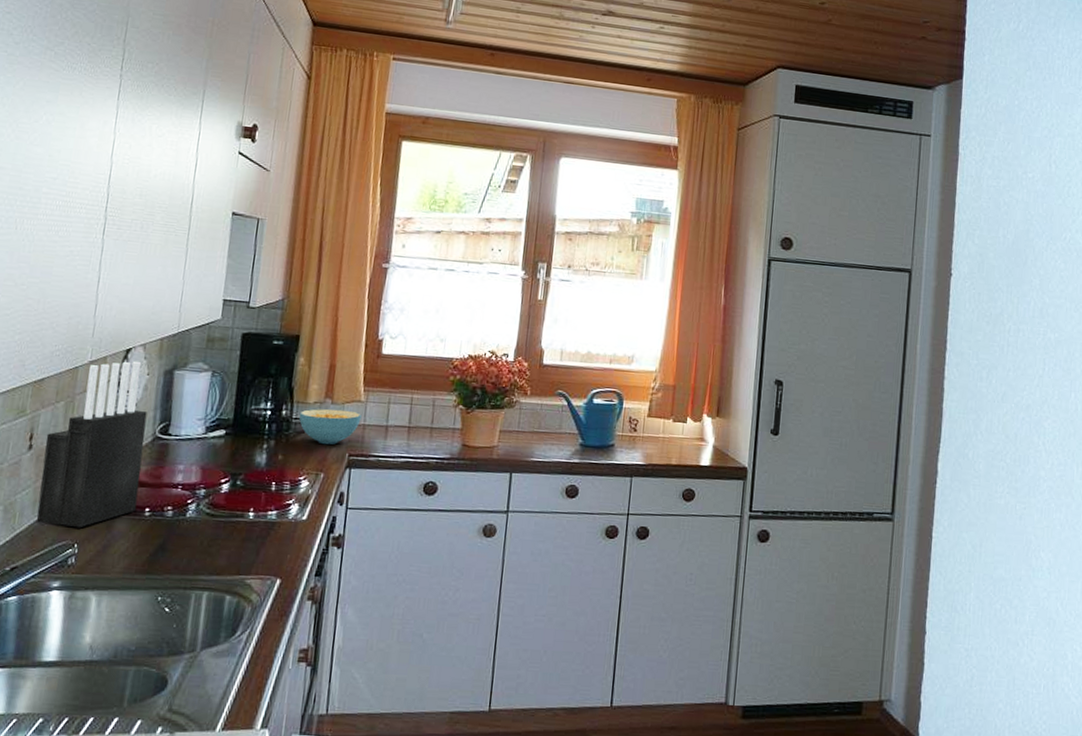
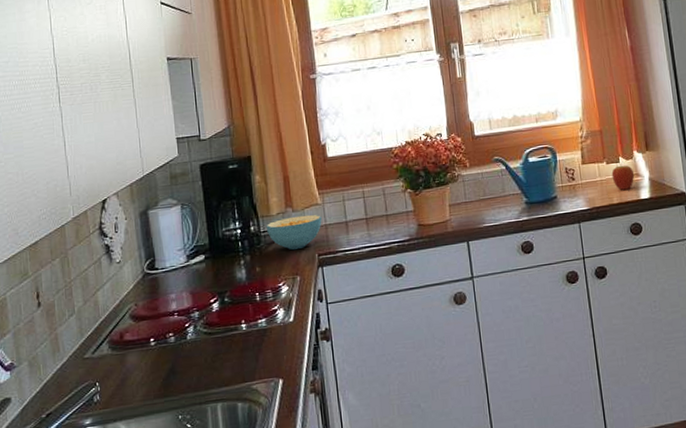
knife block: present [36,361,148,528] -> none [50,208,142,370]
fruit: none [675,425,700,452] -> present [611,164,635,190]

